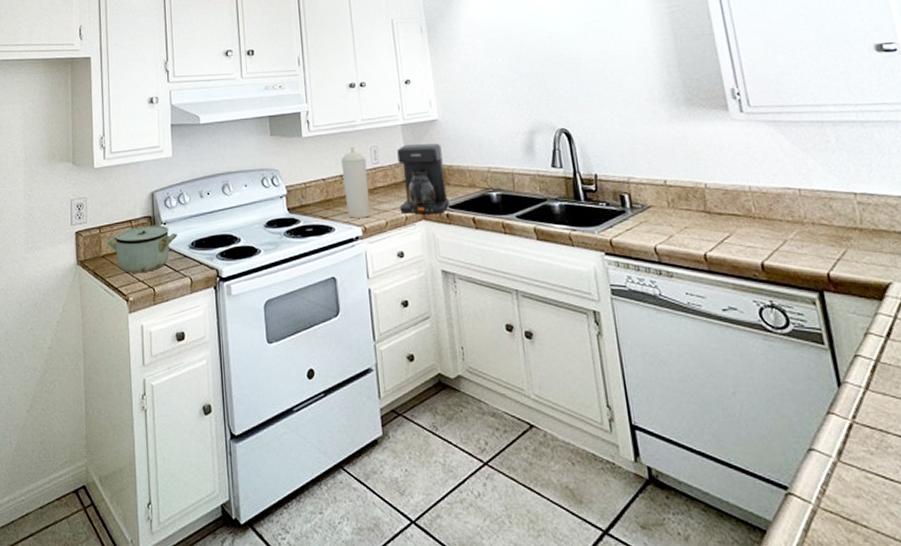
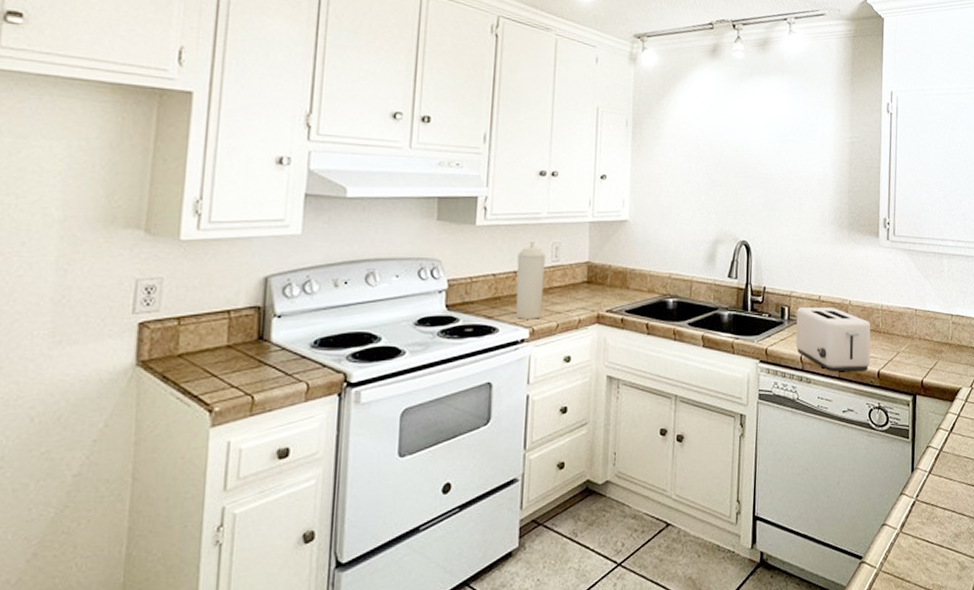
cooking pot: present [107,225,177,273] -> none [188,318,296,377]
coffee maker: present [397,143,450,214] -> none [574,243,627,318]
toaster: none [640,192,749,265] -> present [795,308,871,372]

